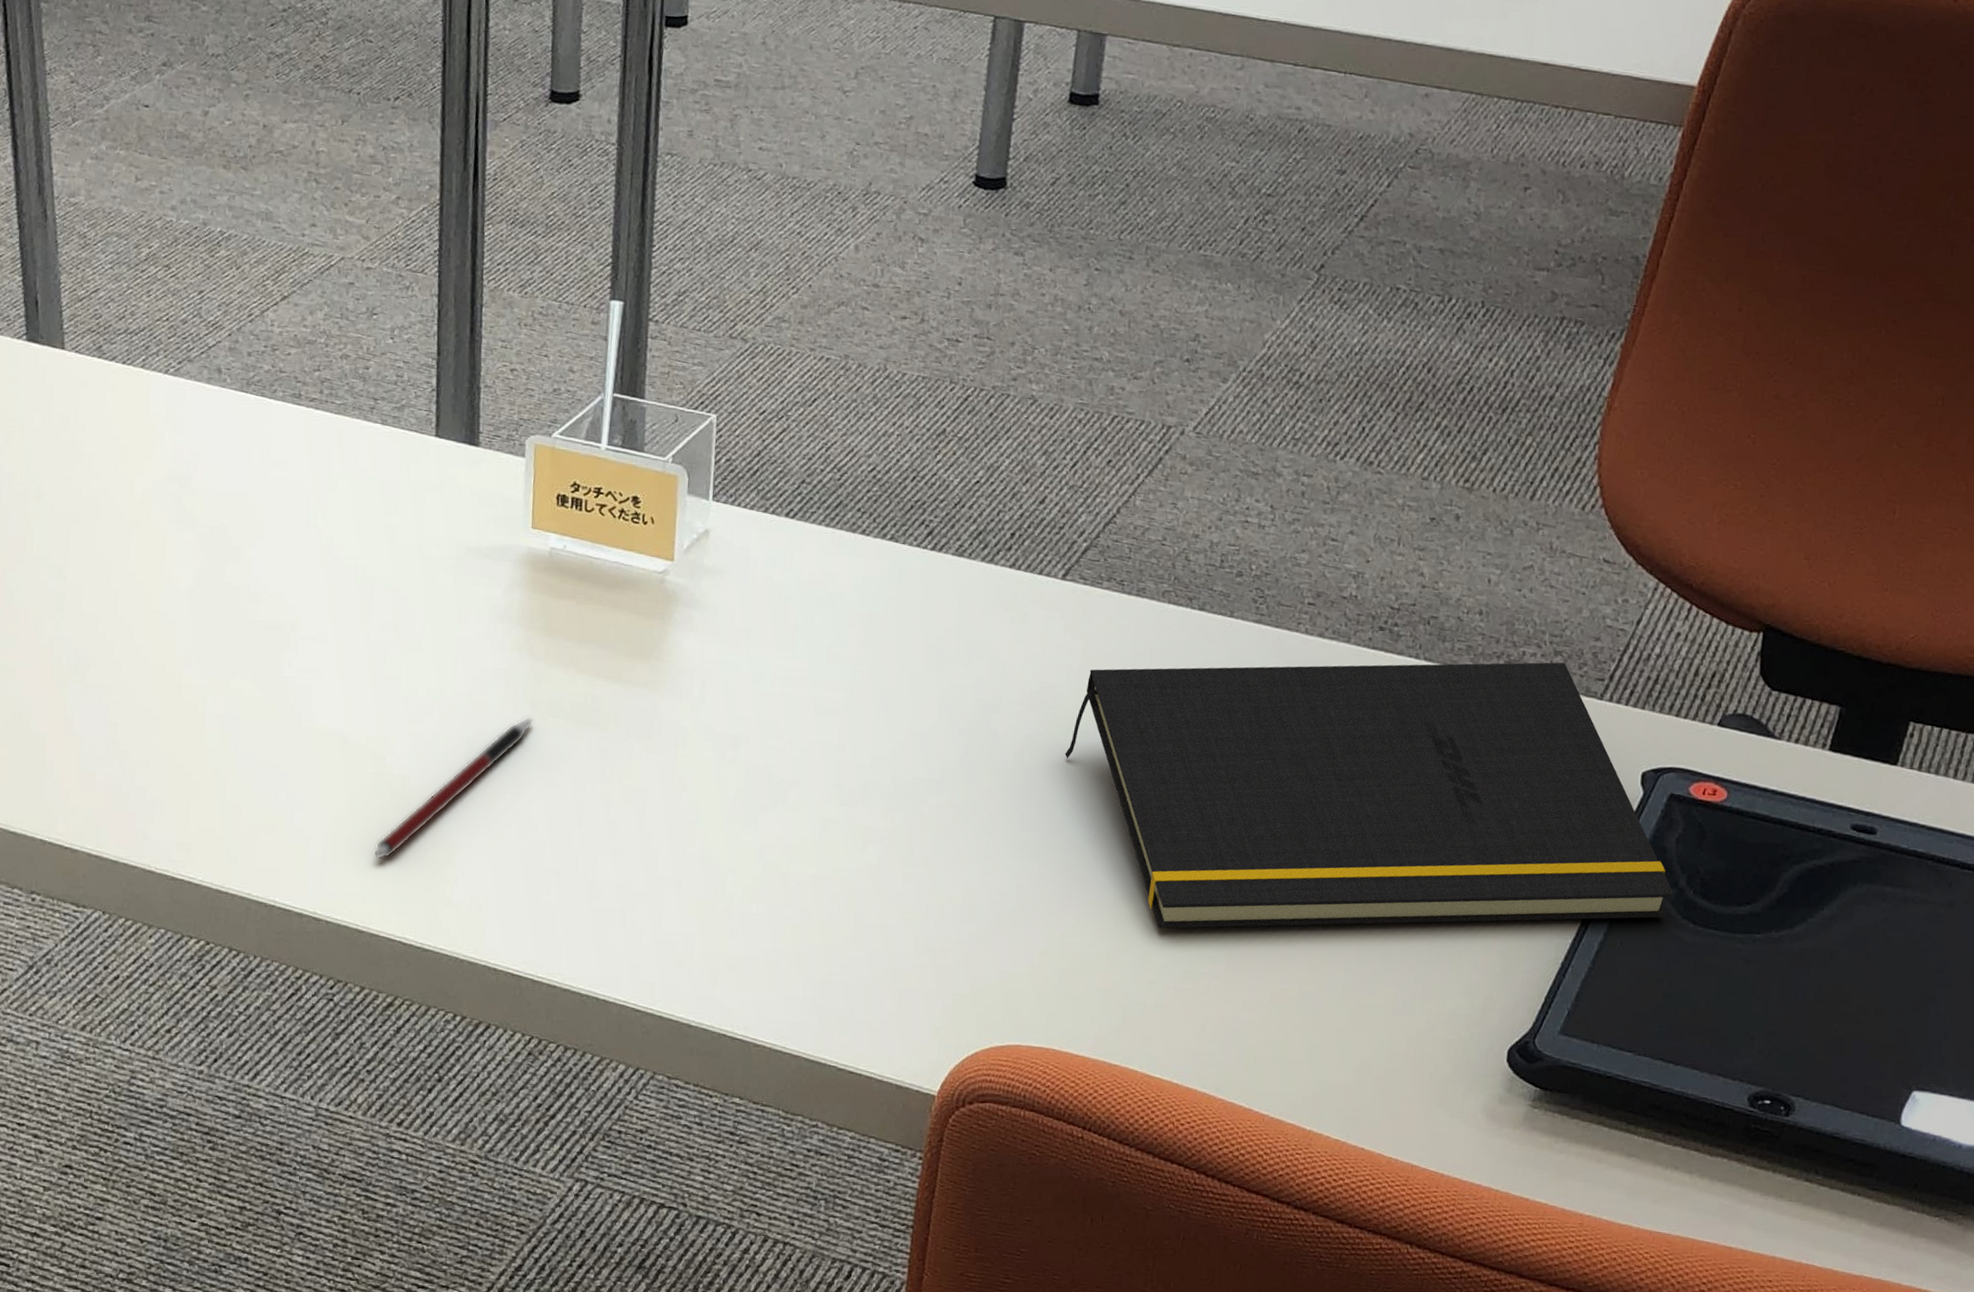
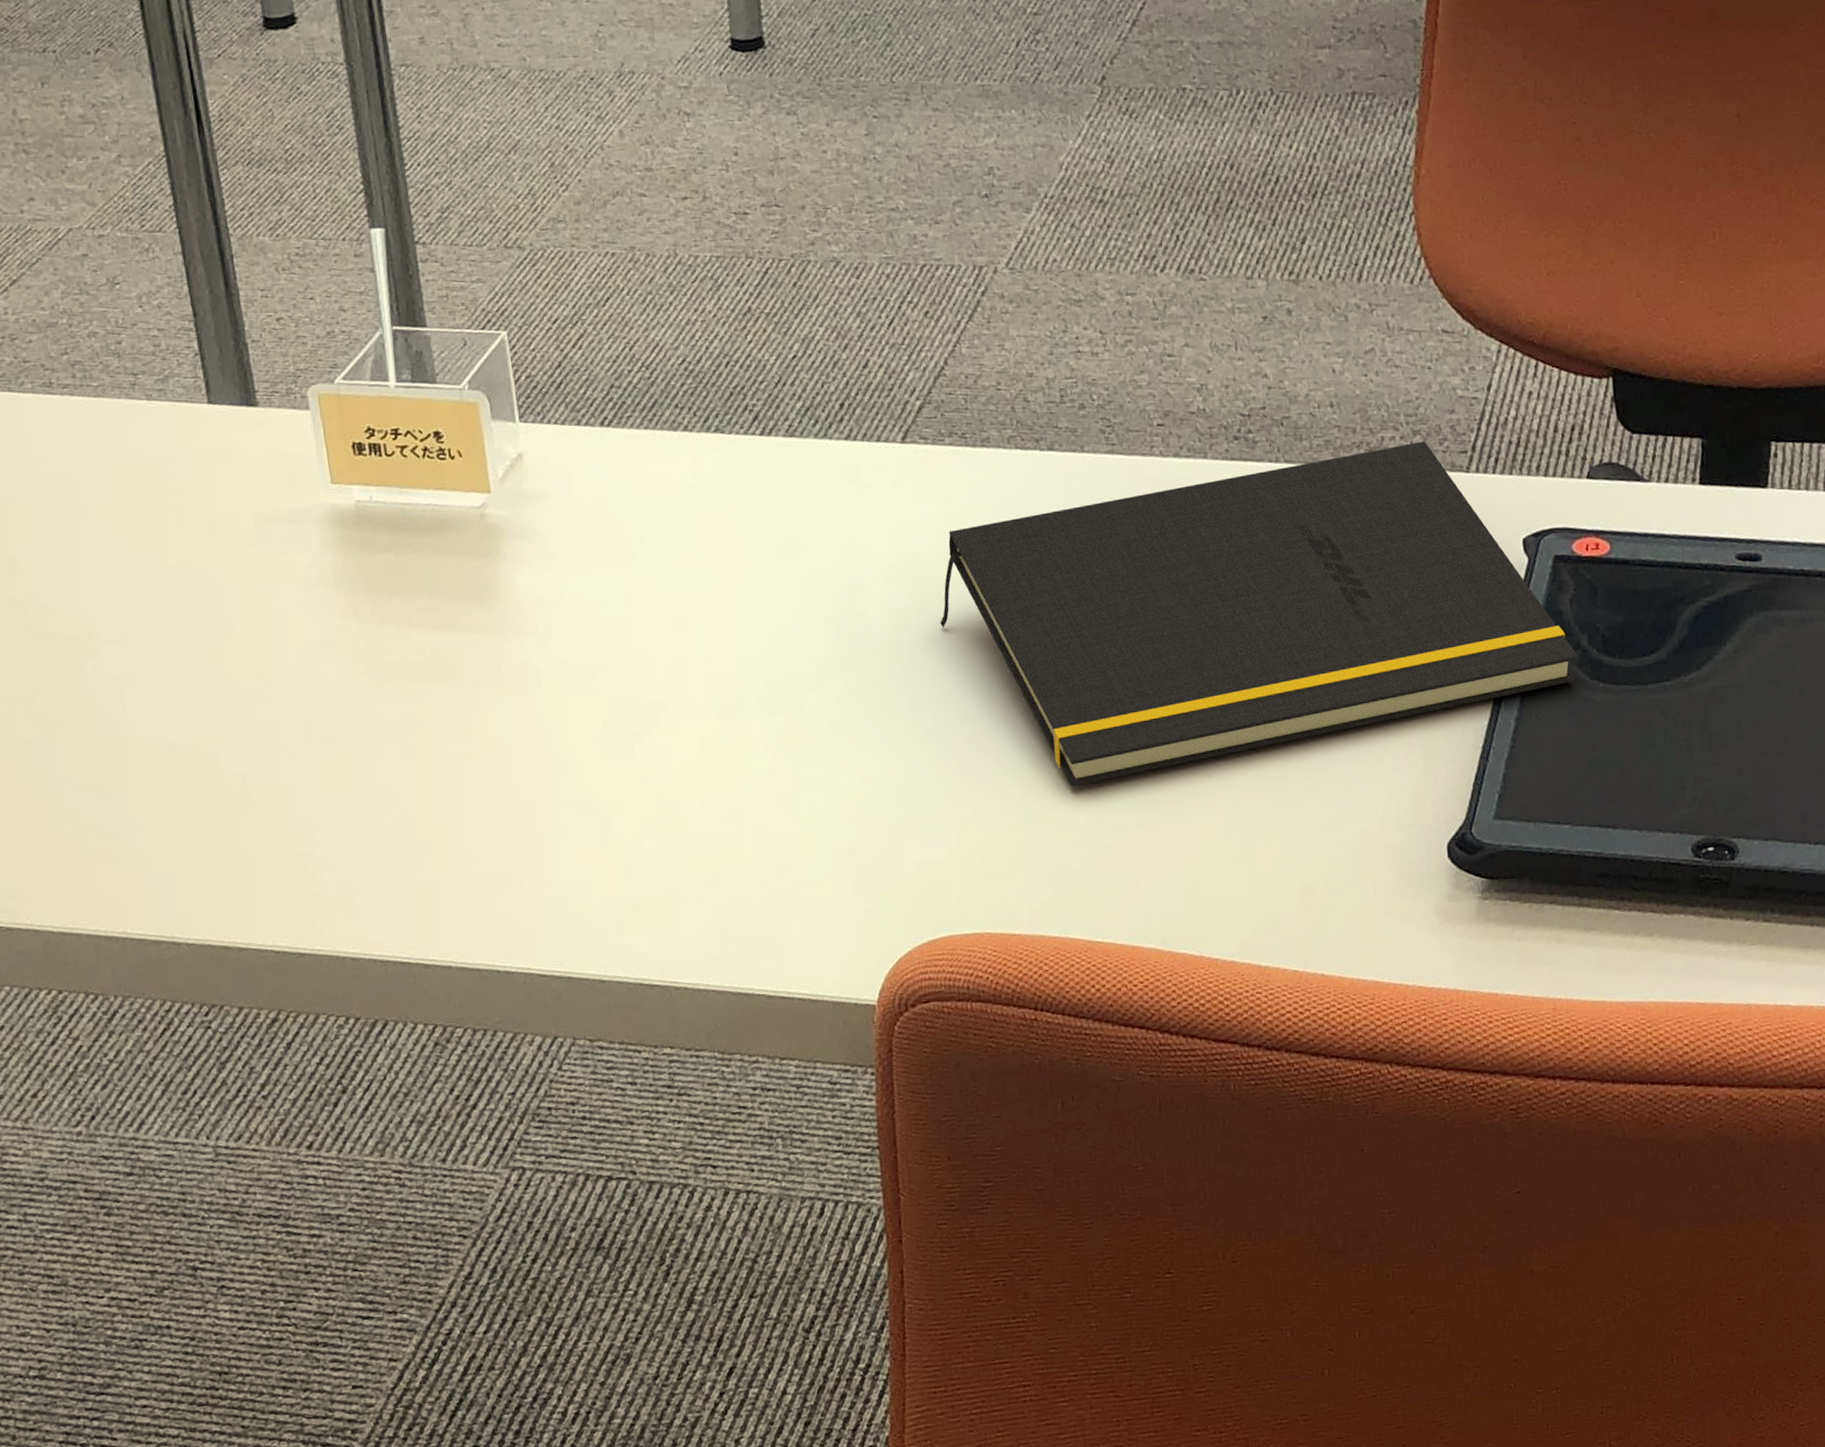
pen: present [373,717,534,860] -> none [225,684,374,867]

